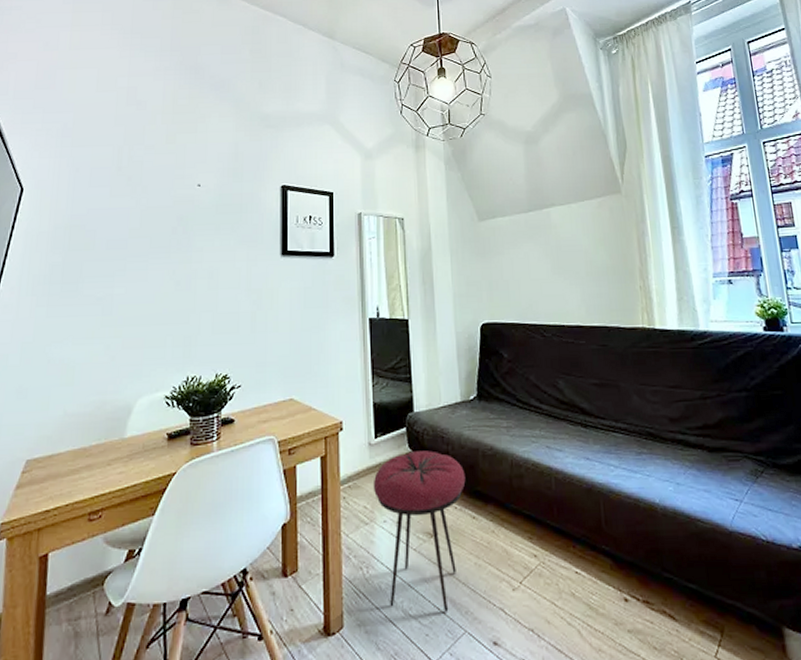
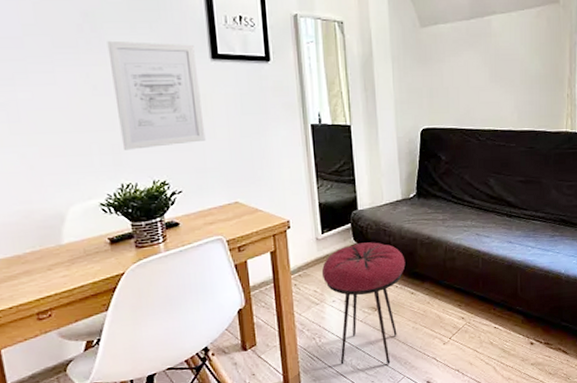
wall art: none [193,240,269,343] -> present [107,40,206,150]

